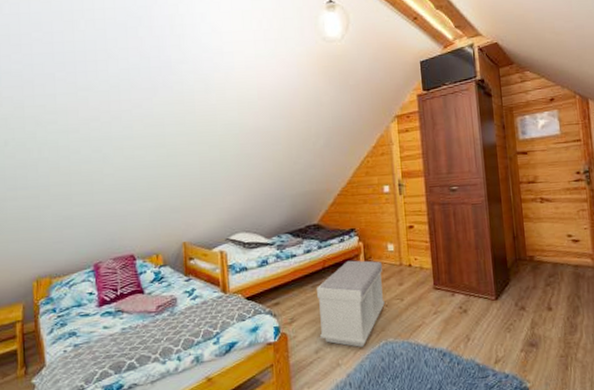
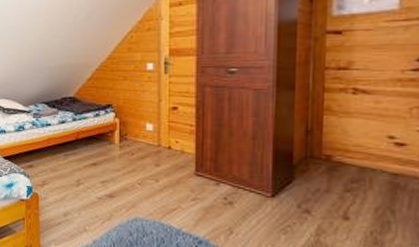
bench: present [317,260,385,347] -> none [69,135,139,219]

